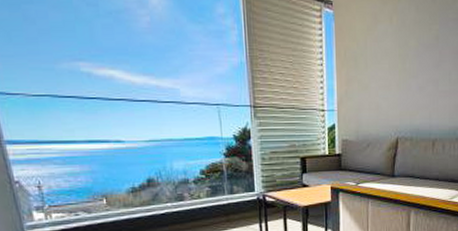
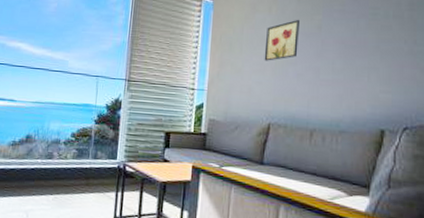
wall art: none [388,29,419,76] -> present [264,19,299,61]

